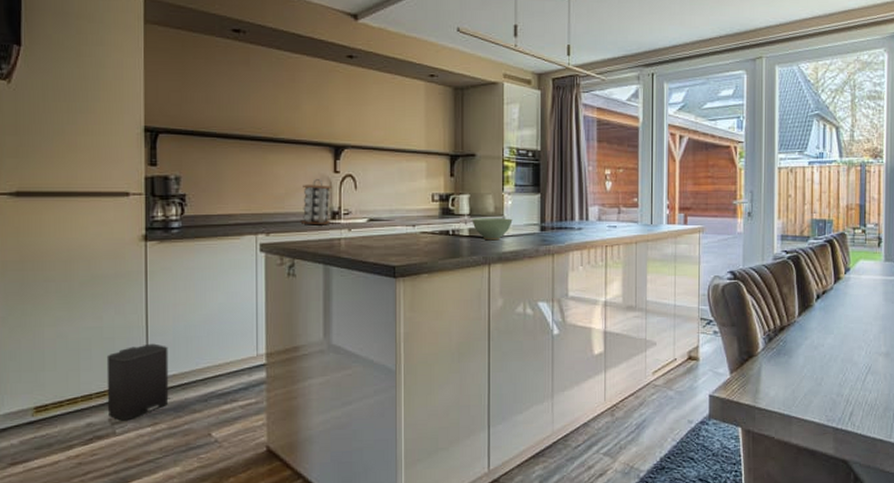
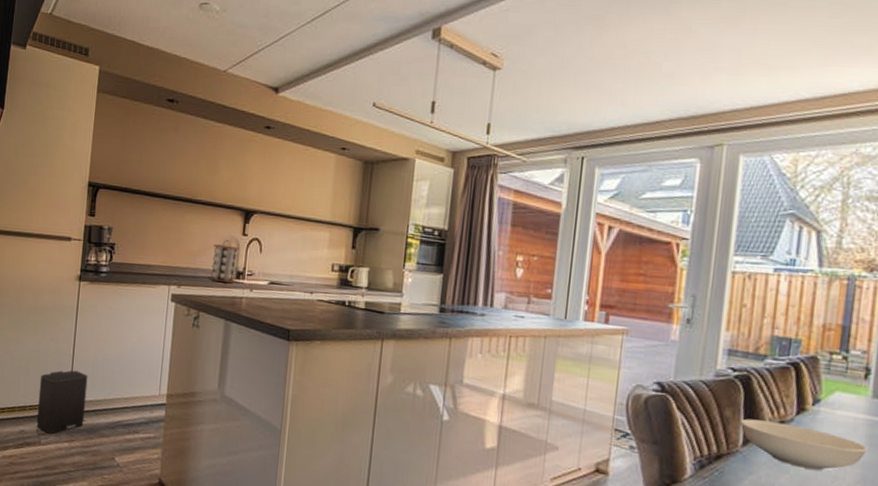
bowl: present [472,218,513,241] -> none [369,292,411,317]
bowl: none [795,292,885,327] -> present [739,418,868,471]

